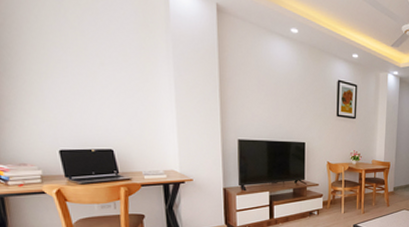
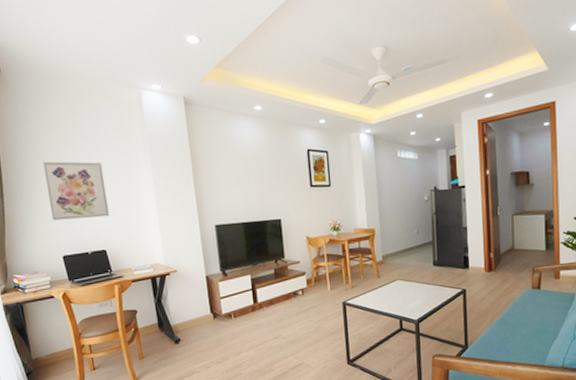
wall art: none [39,42,121,115] -> present [42,161,110,221]

